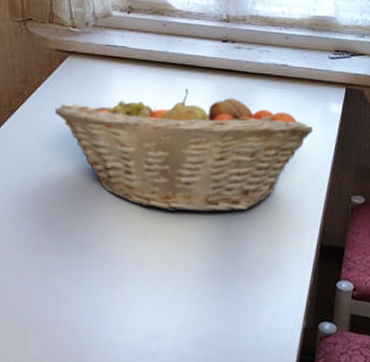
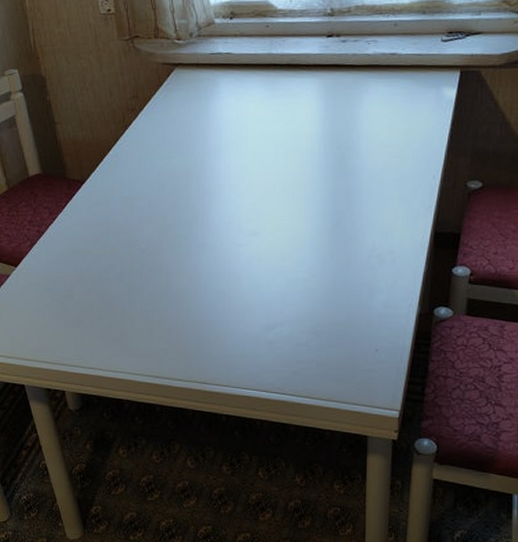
fruit basket: present [54,88,314,213] -> none [165,87,426,209]

